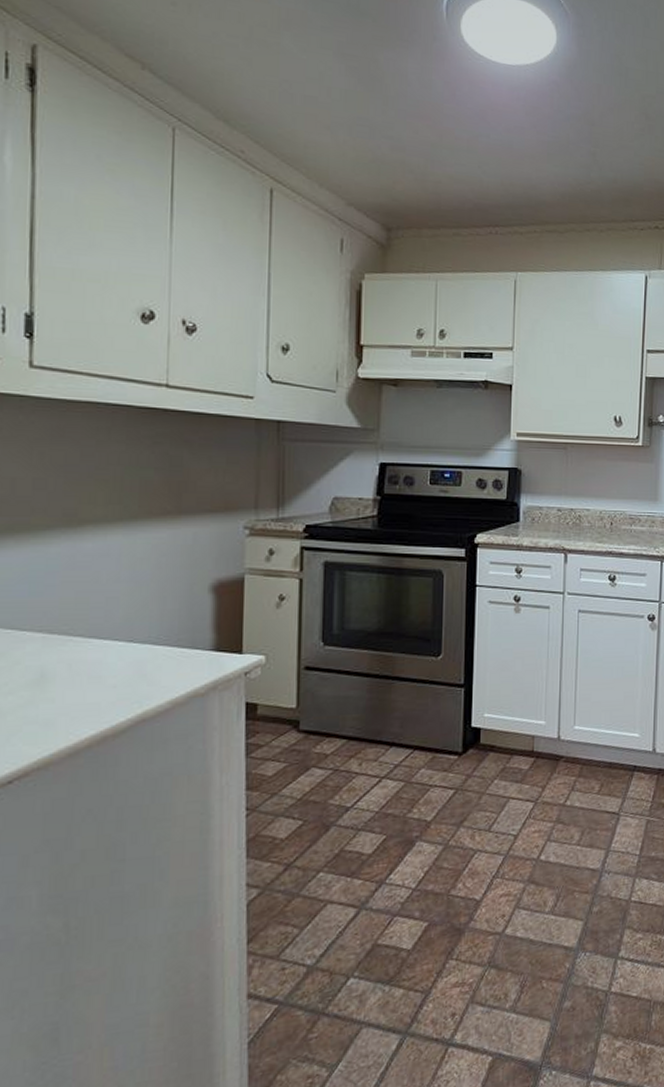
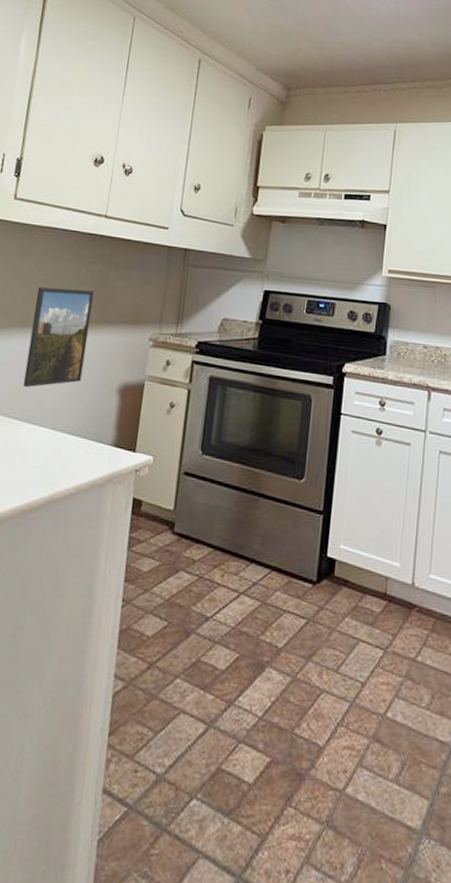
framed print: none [80,475,165,599] -> present [22,287,94,388]

